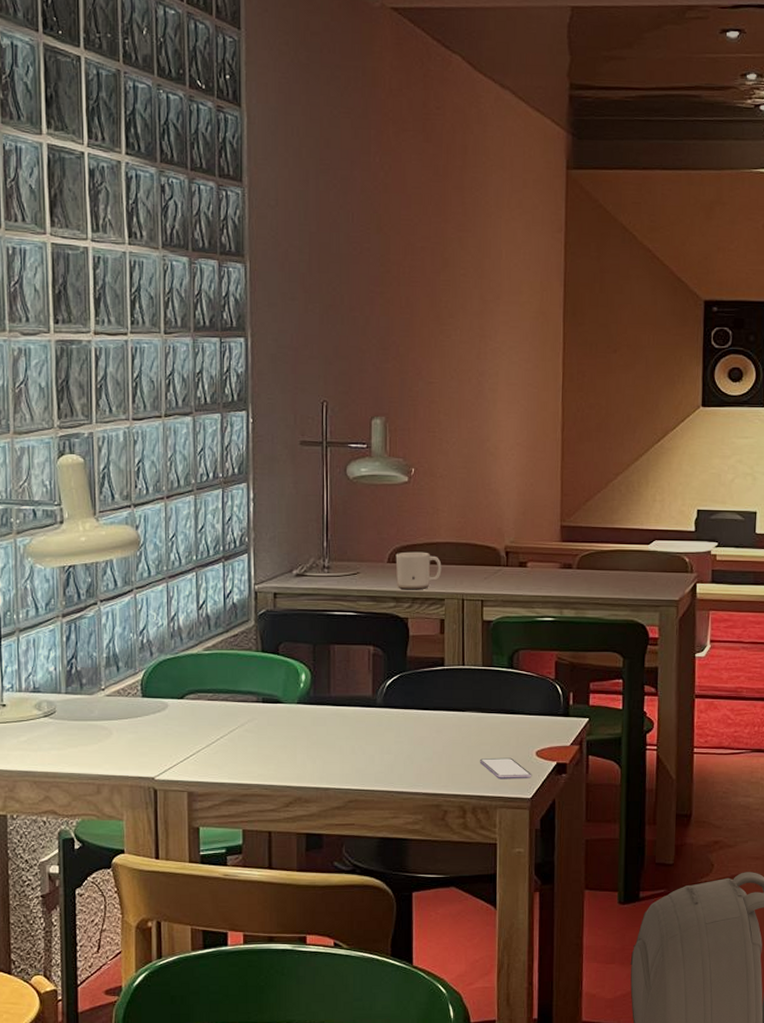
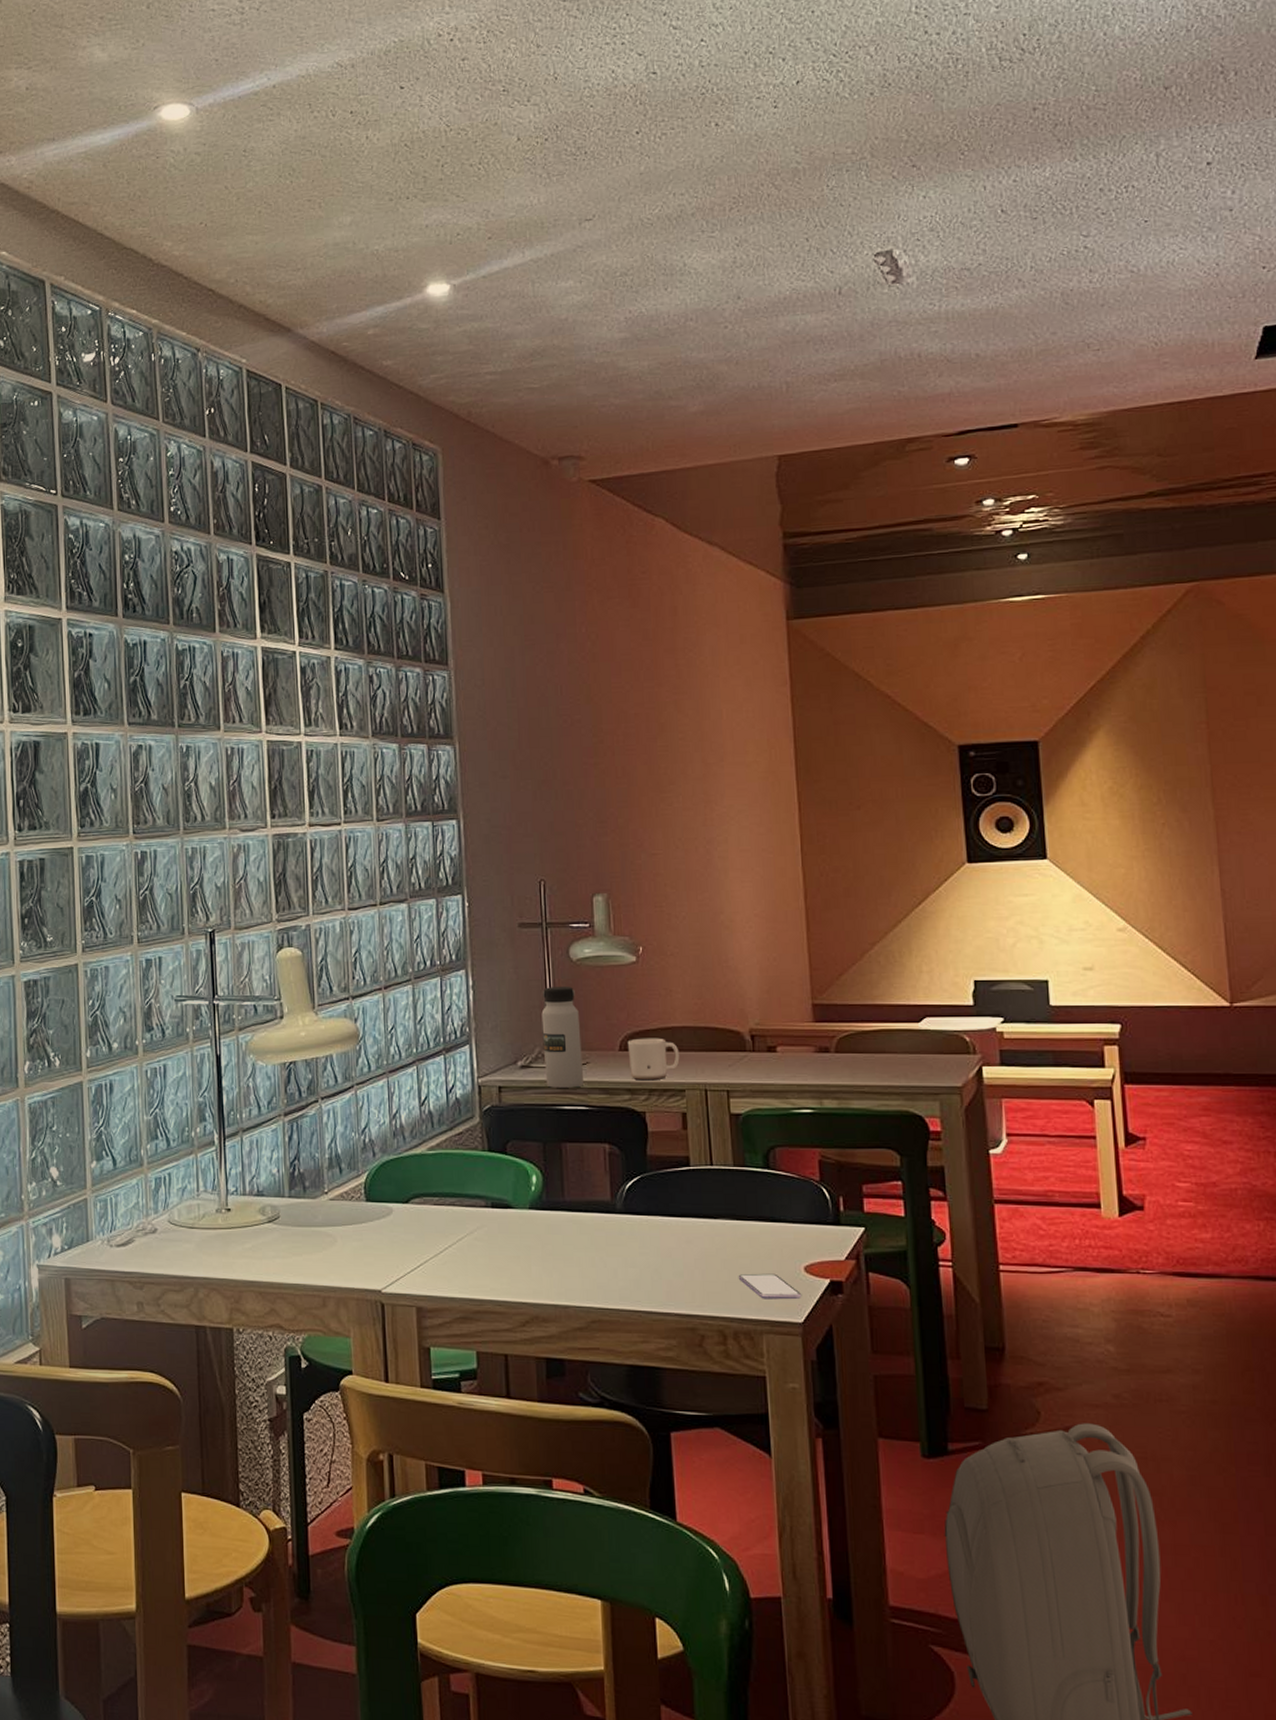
water bottle: none [317,502,354,595] -> present [541,987,583,1088]

